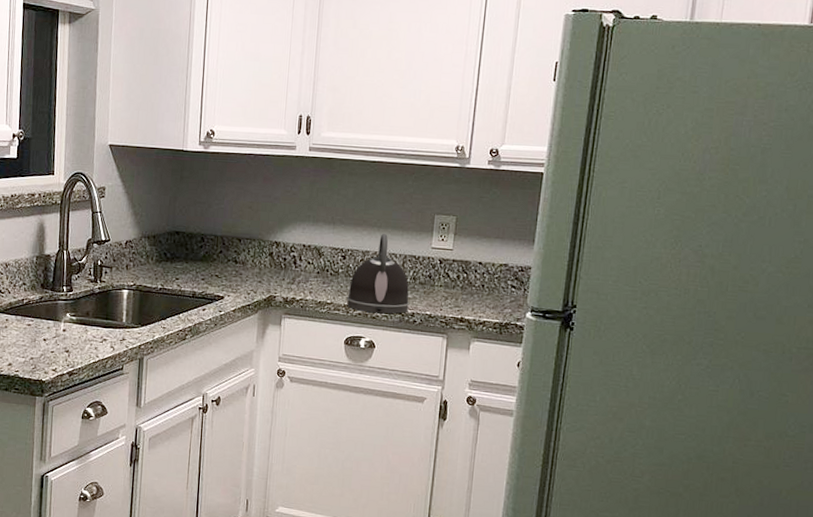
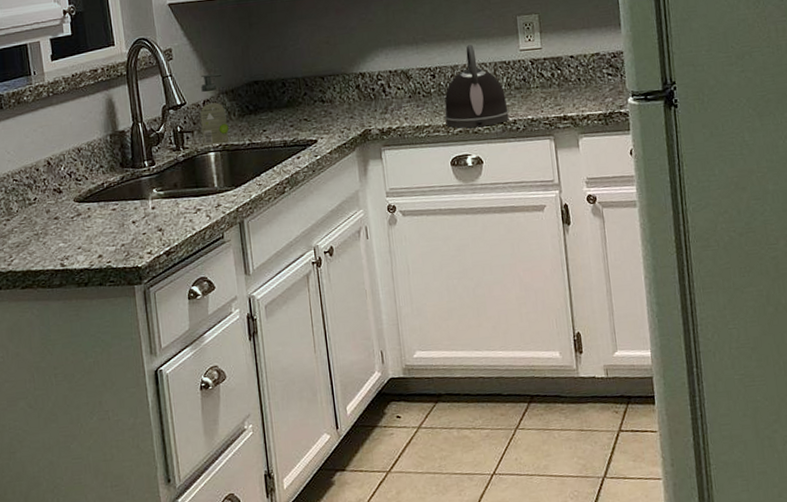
soap dispenser: none [115,216,147,284] -> present [195,73,230,146]

